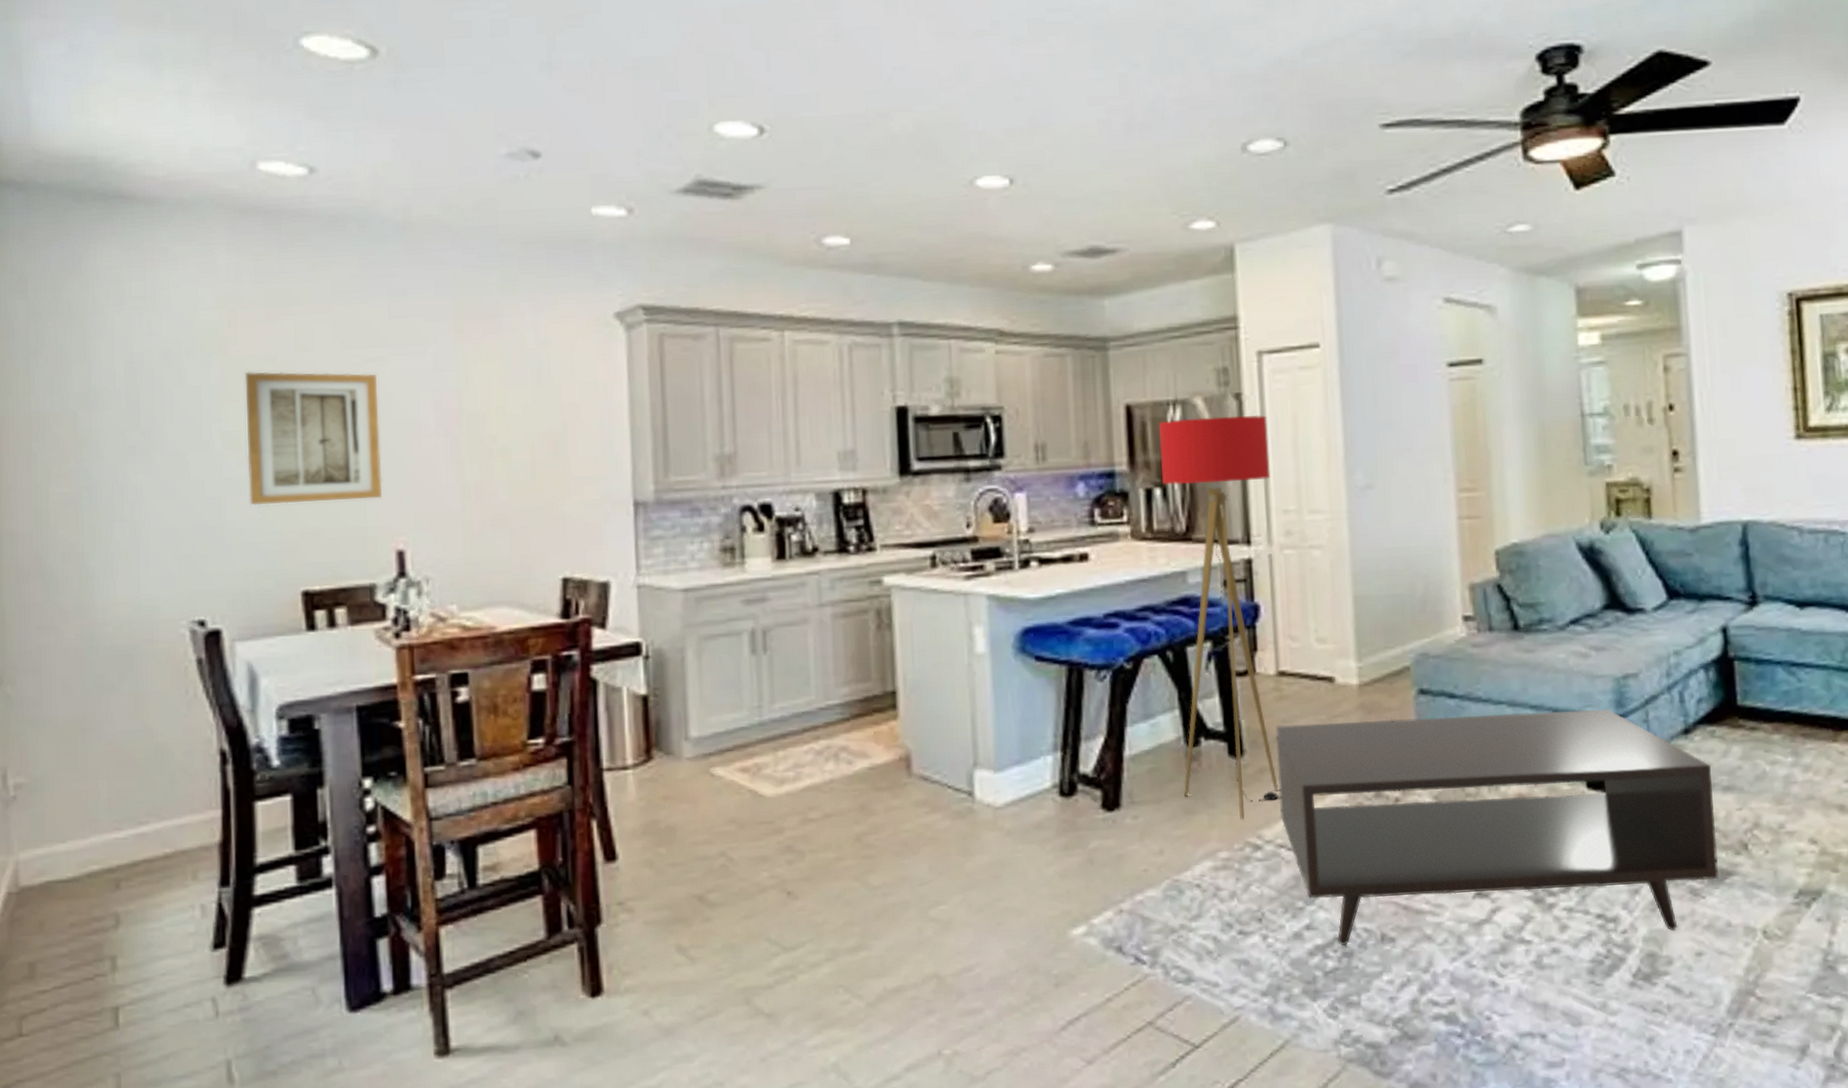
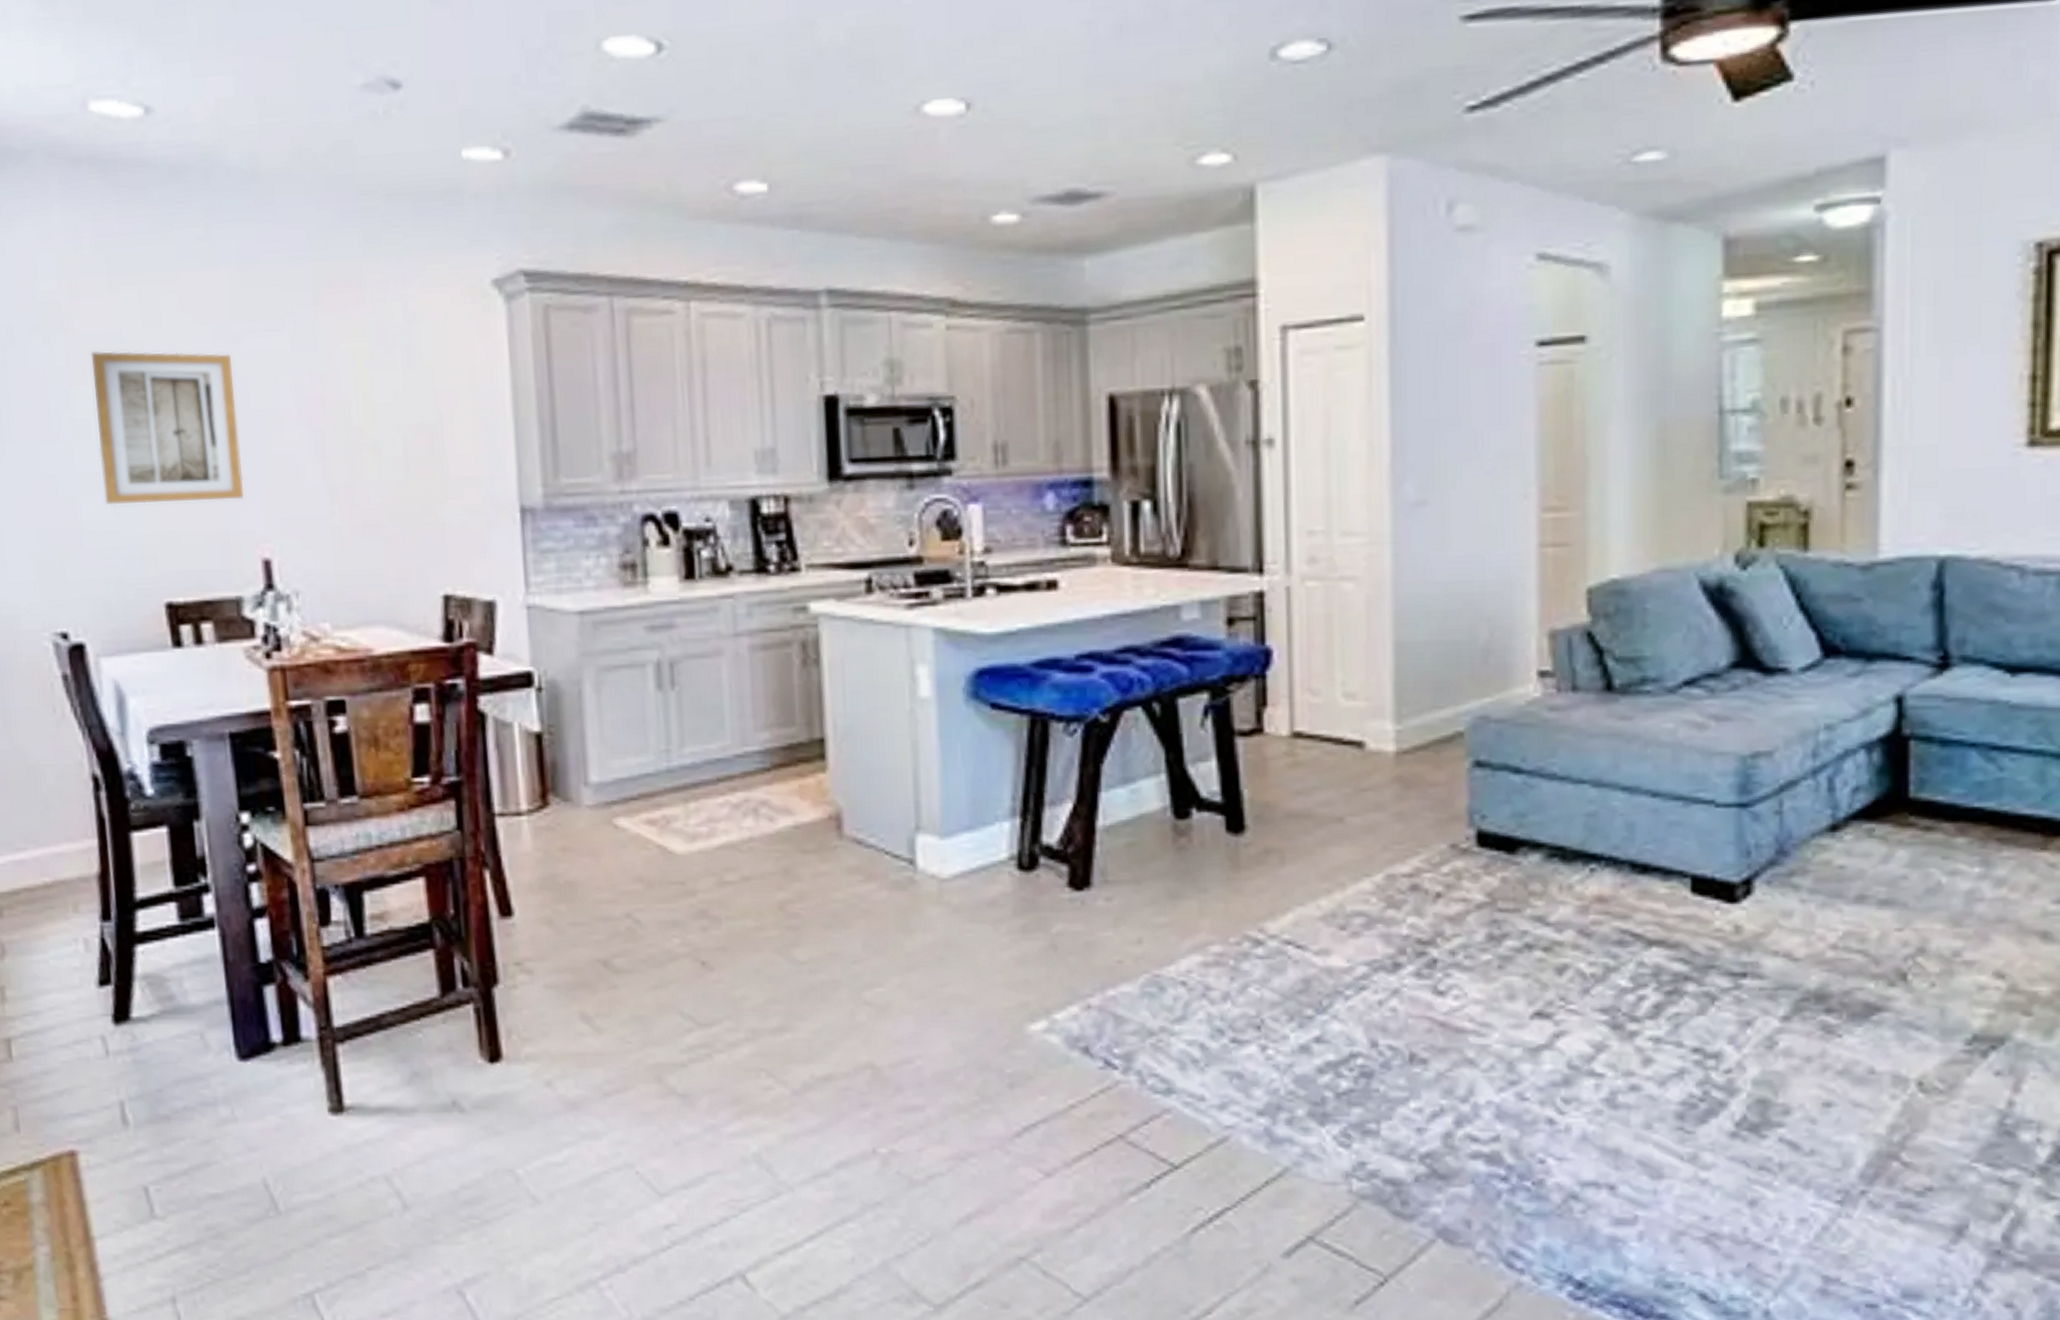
floor lamp: present [1159,414,1279,820] -> none [1151,408,1292,908]
coffee table: present [1275,709,1719,947] -> none [1286,795,1865,1075]

